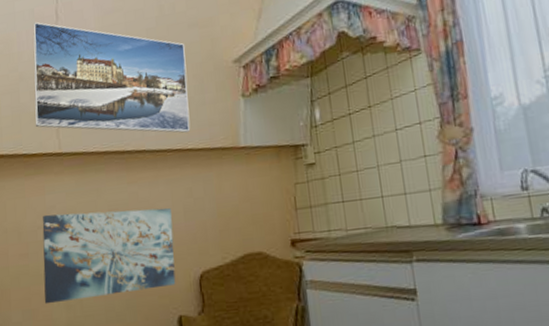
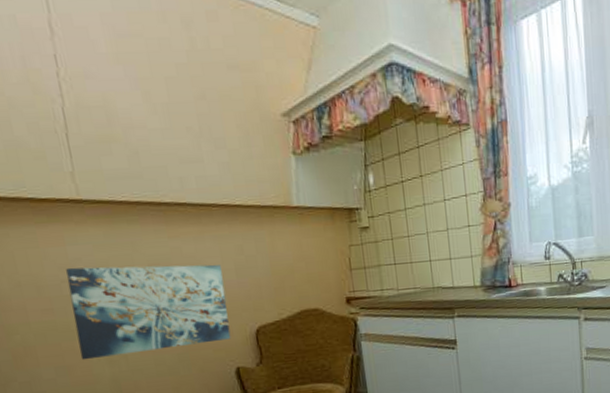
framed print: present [33,22,191,133] -> none [17,33,237,187]

